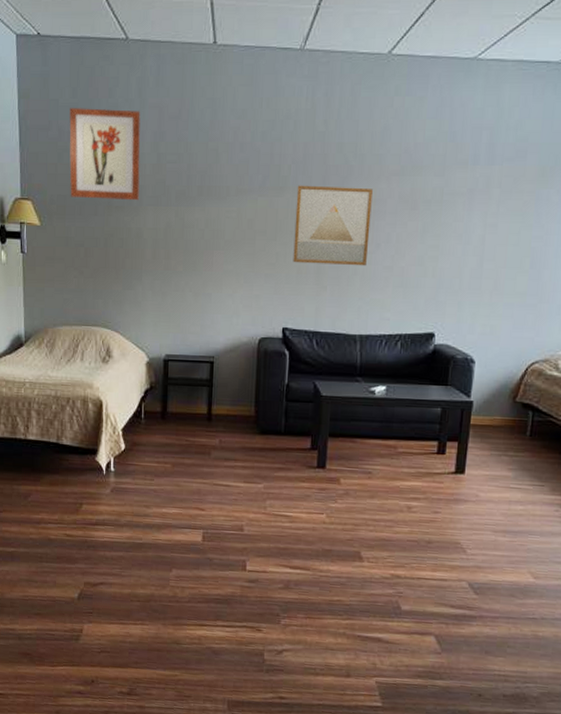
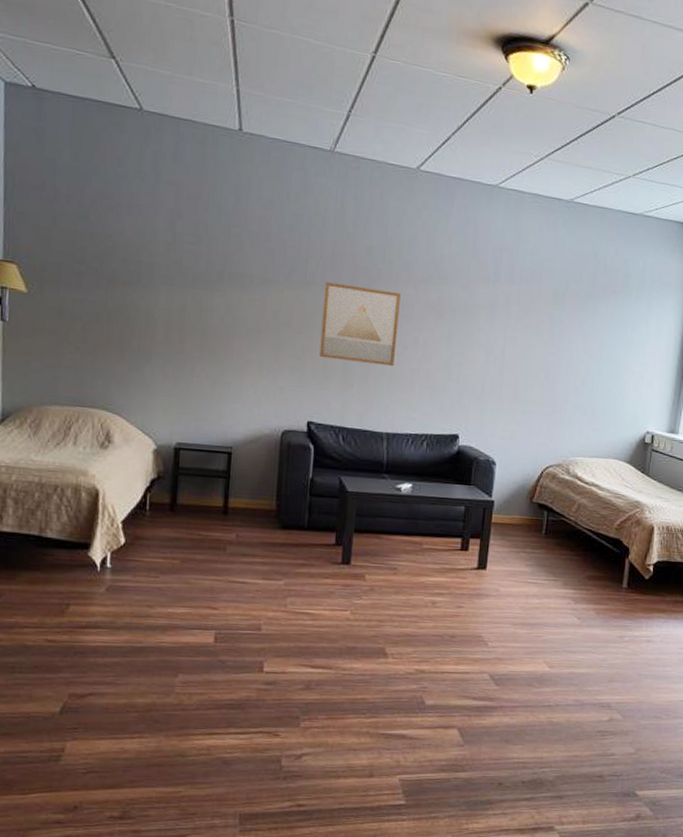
wall art: present [69,108,141,201] -> none [66,171,155,278]

